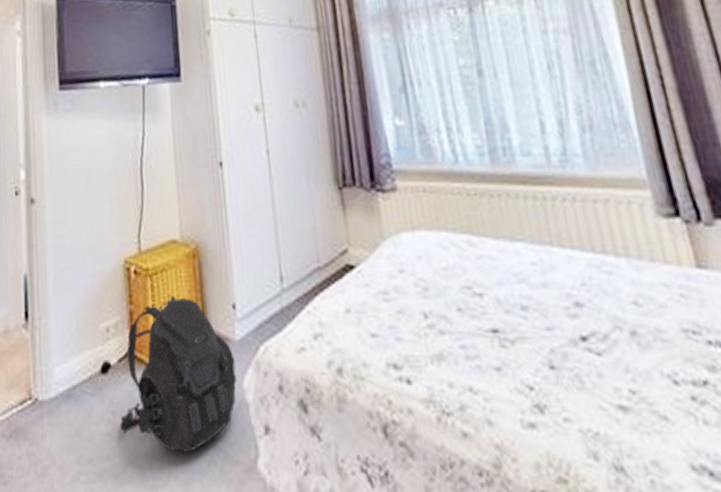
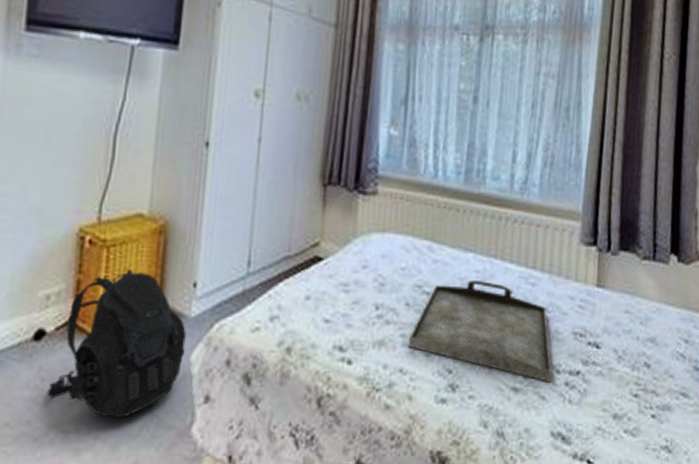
serving tray: none [470,273,671,398] -> present [408,279,553,383]

